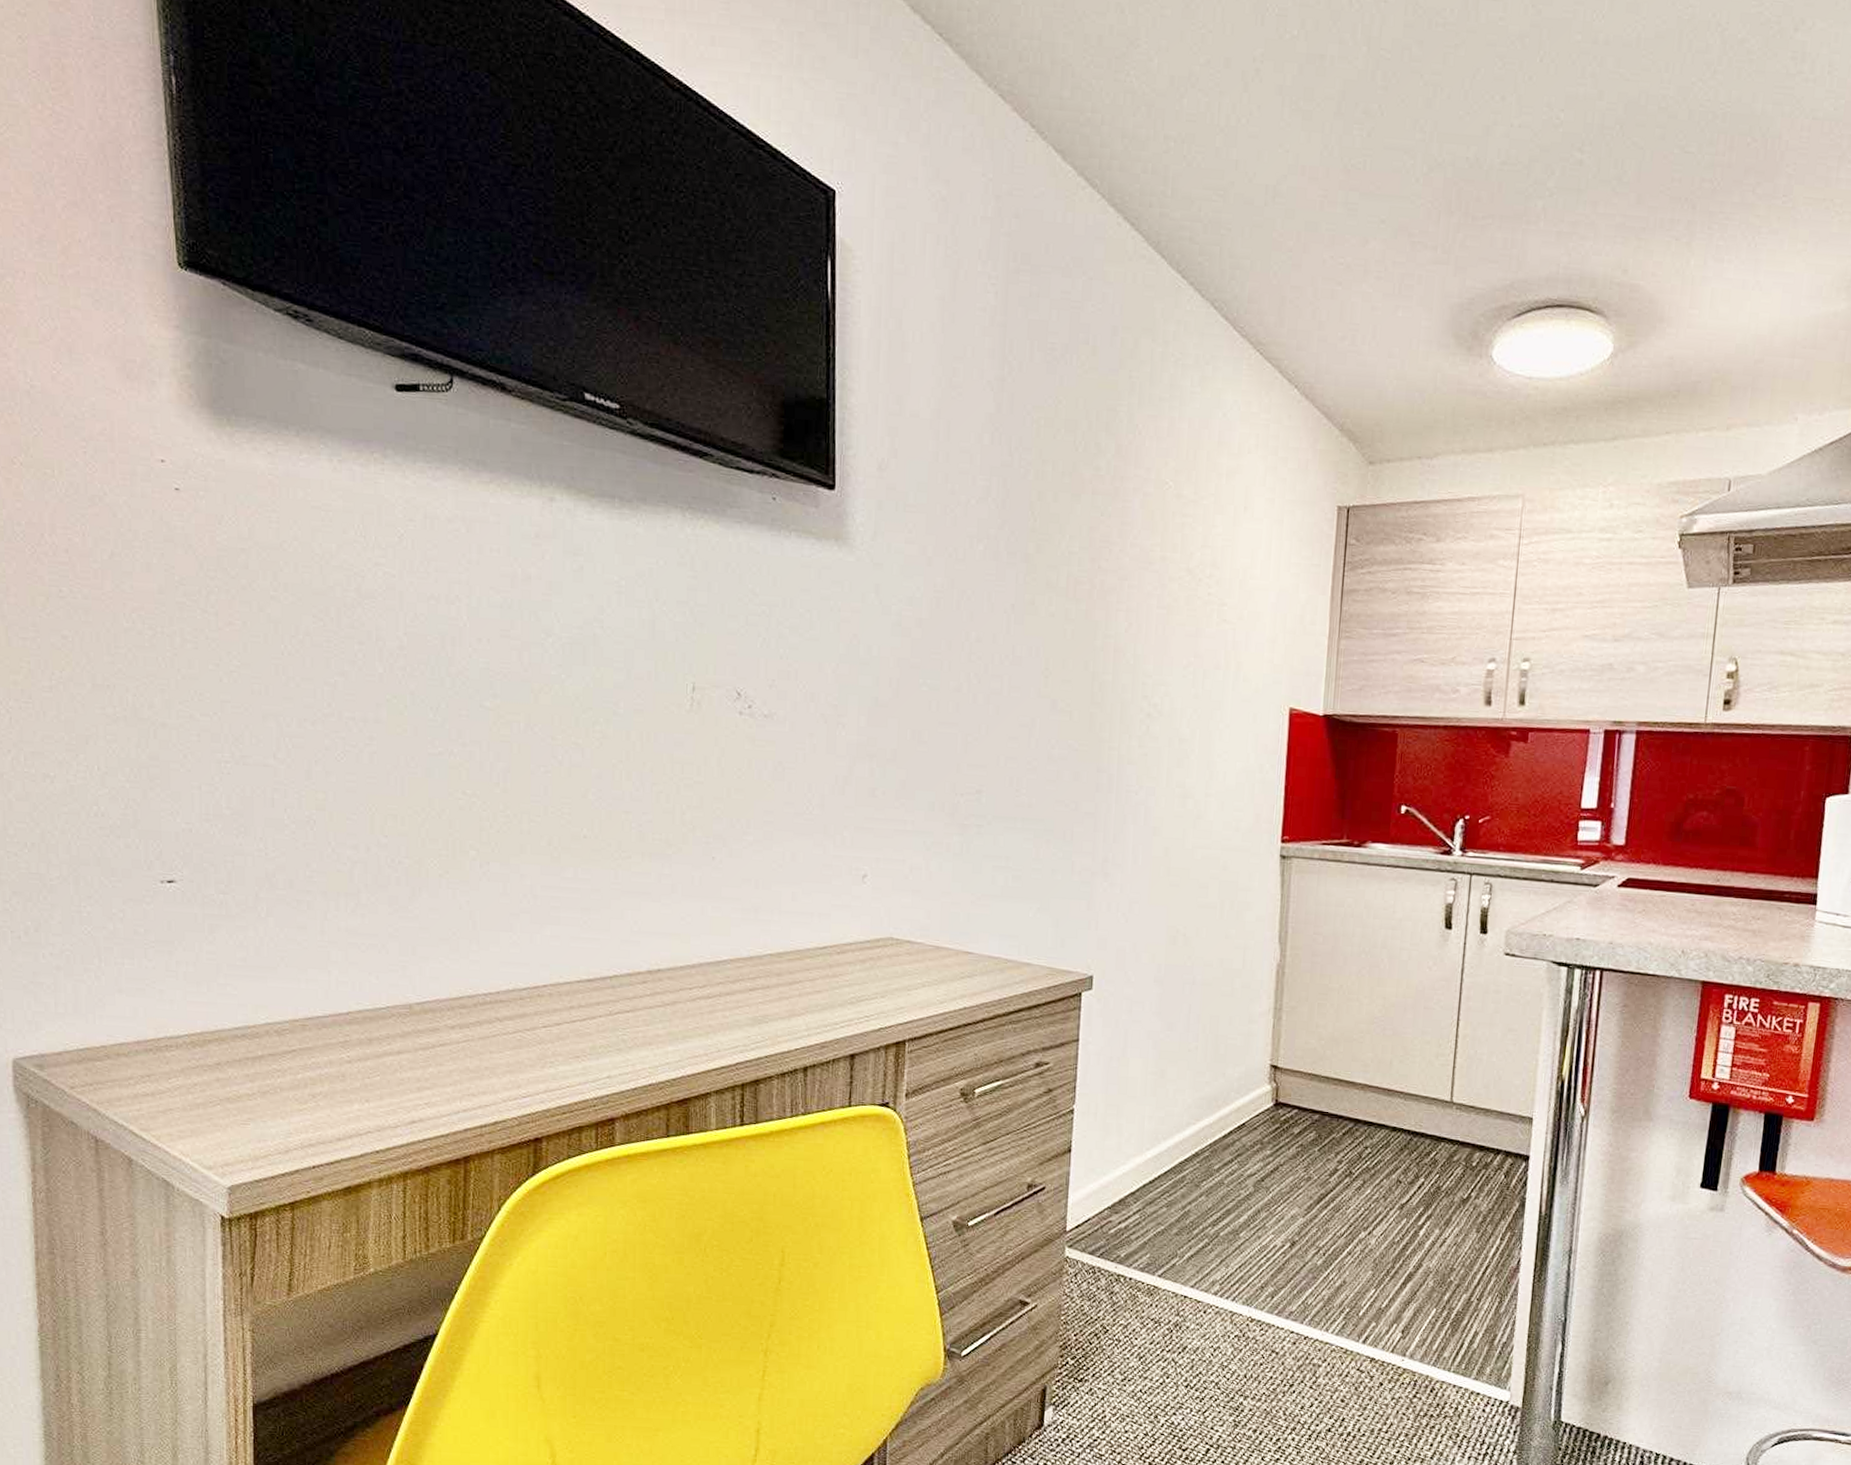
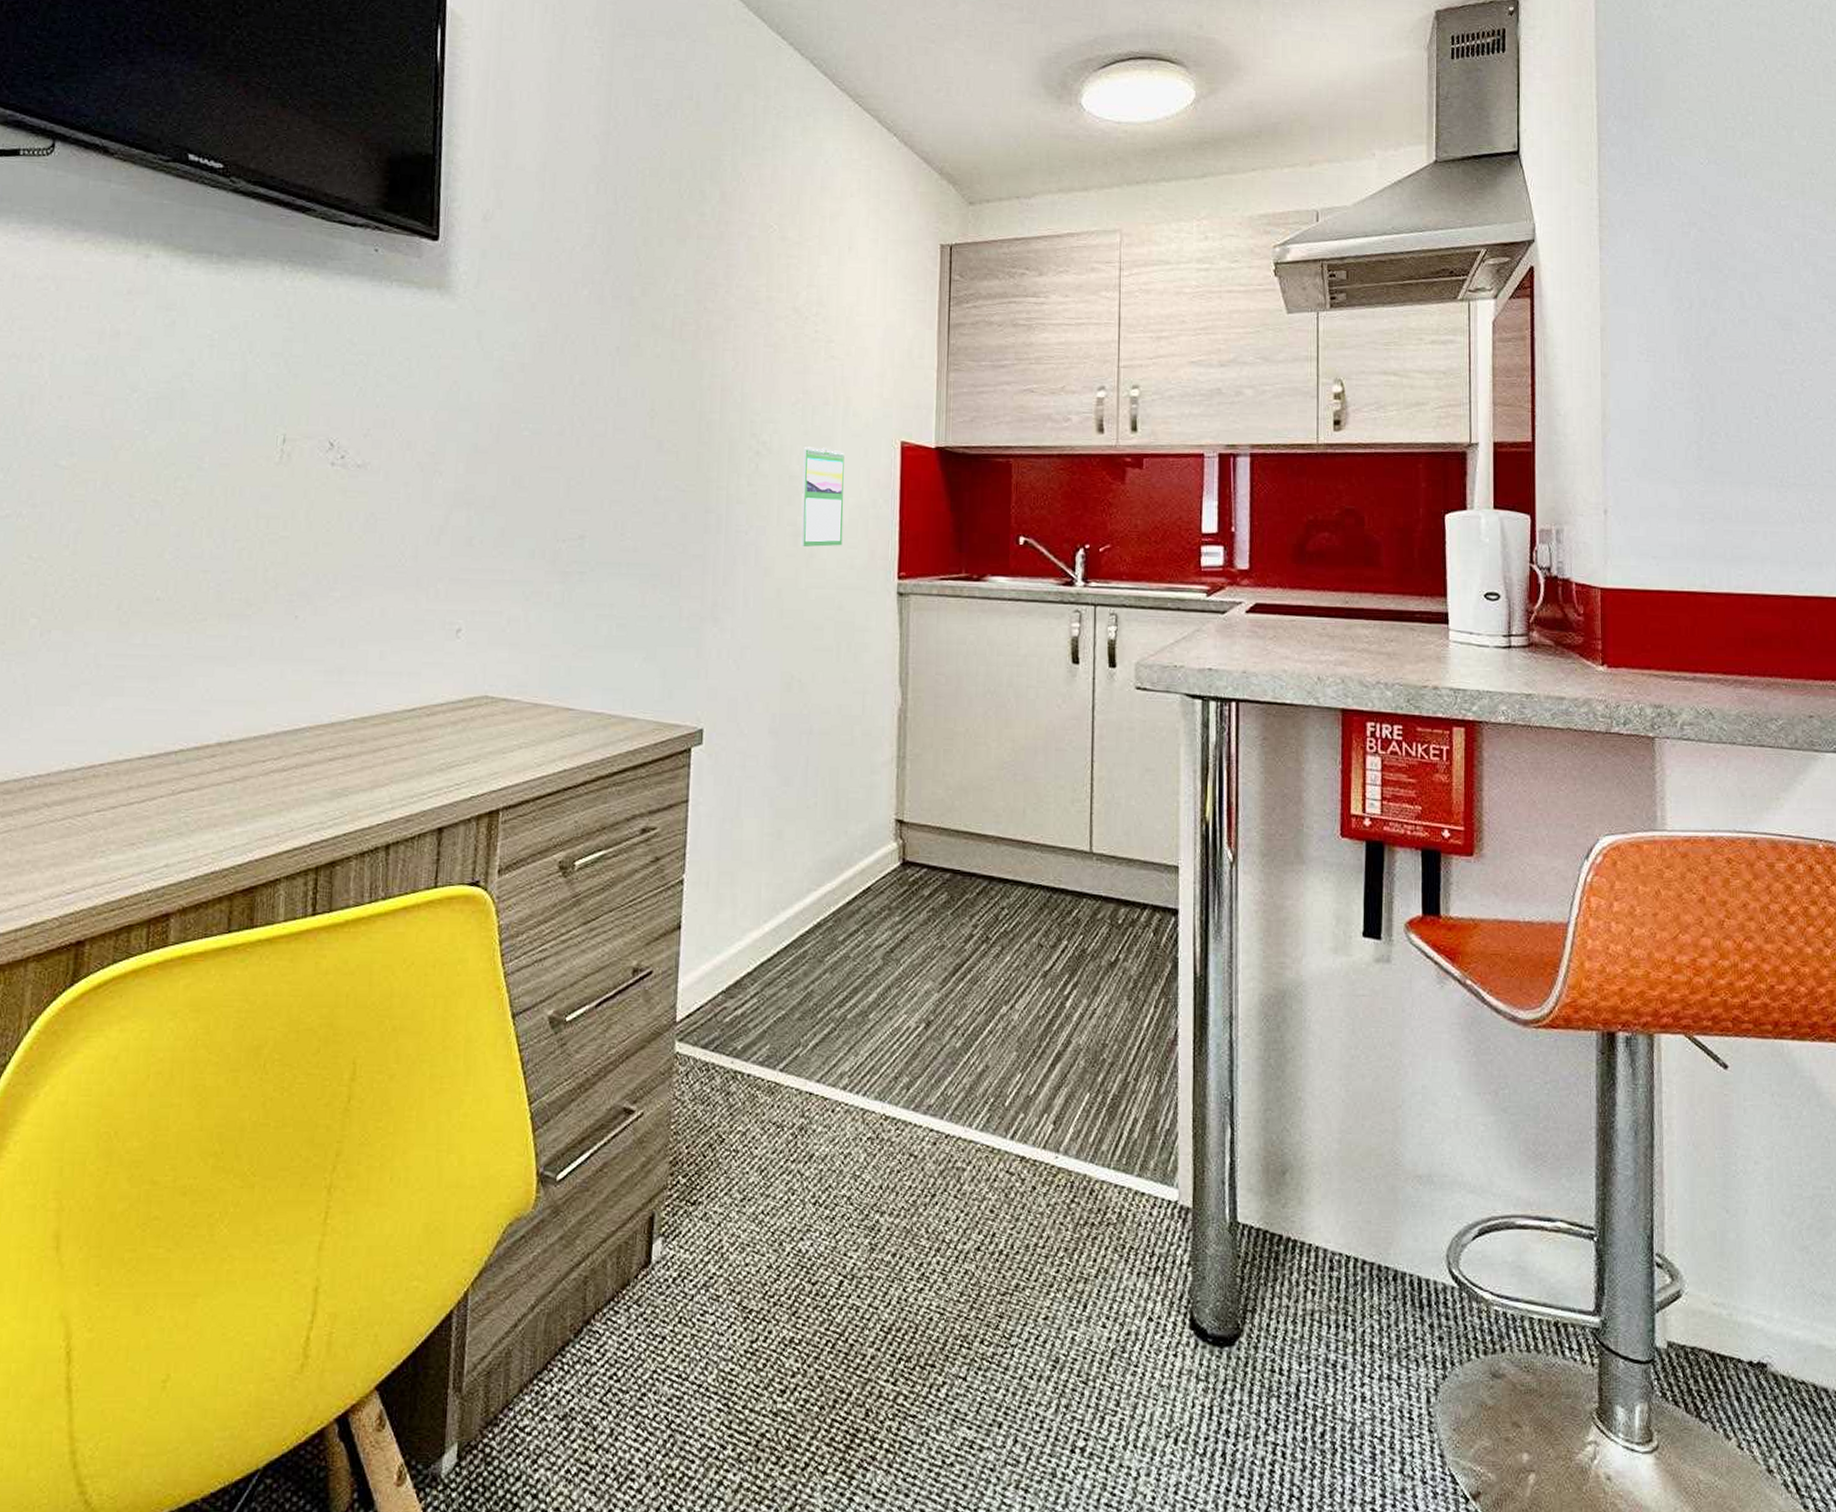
calendar: none [1188,710,1234,809] -> present [800,447,844,547]

